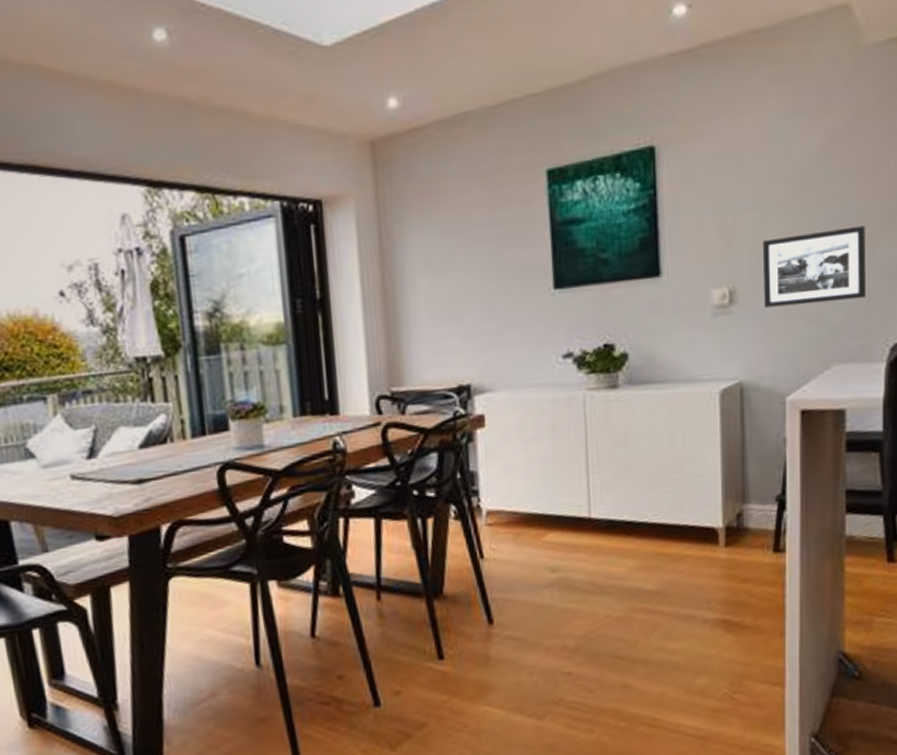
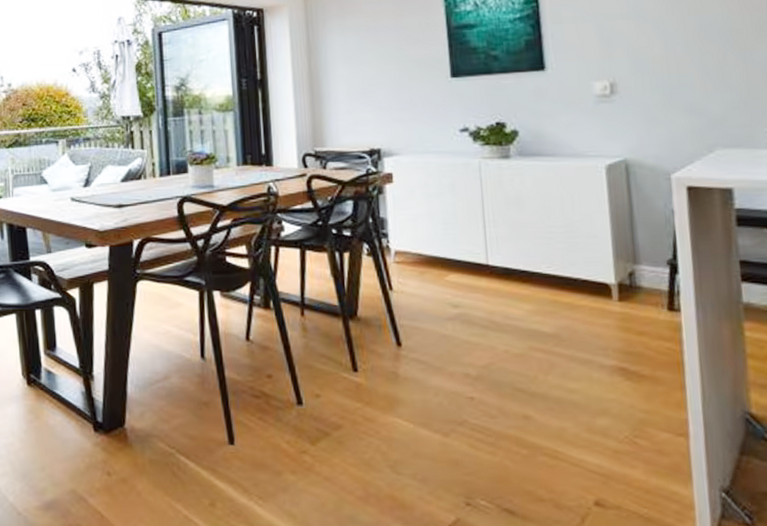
picture frame: present [763,225,866,308] -> none [640,33,745,99]

